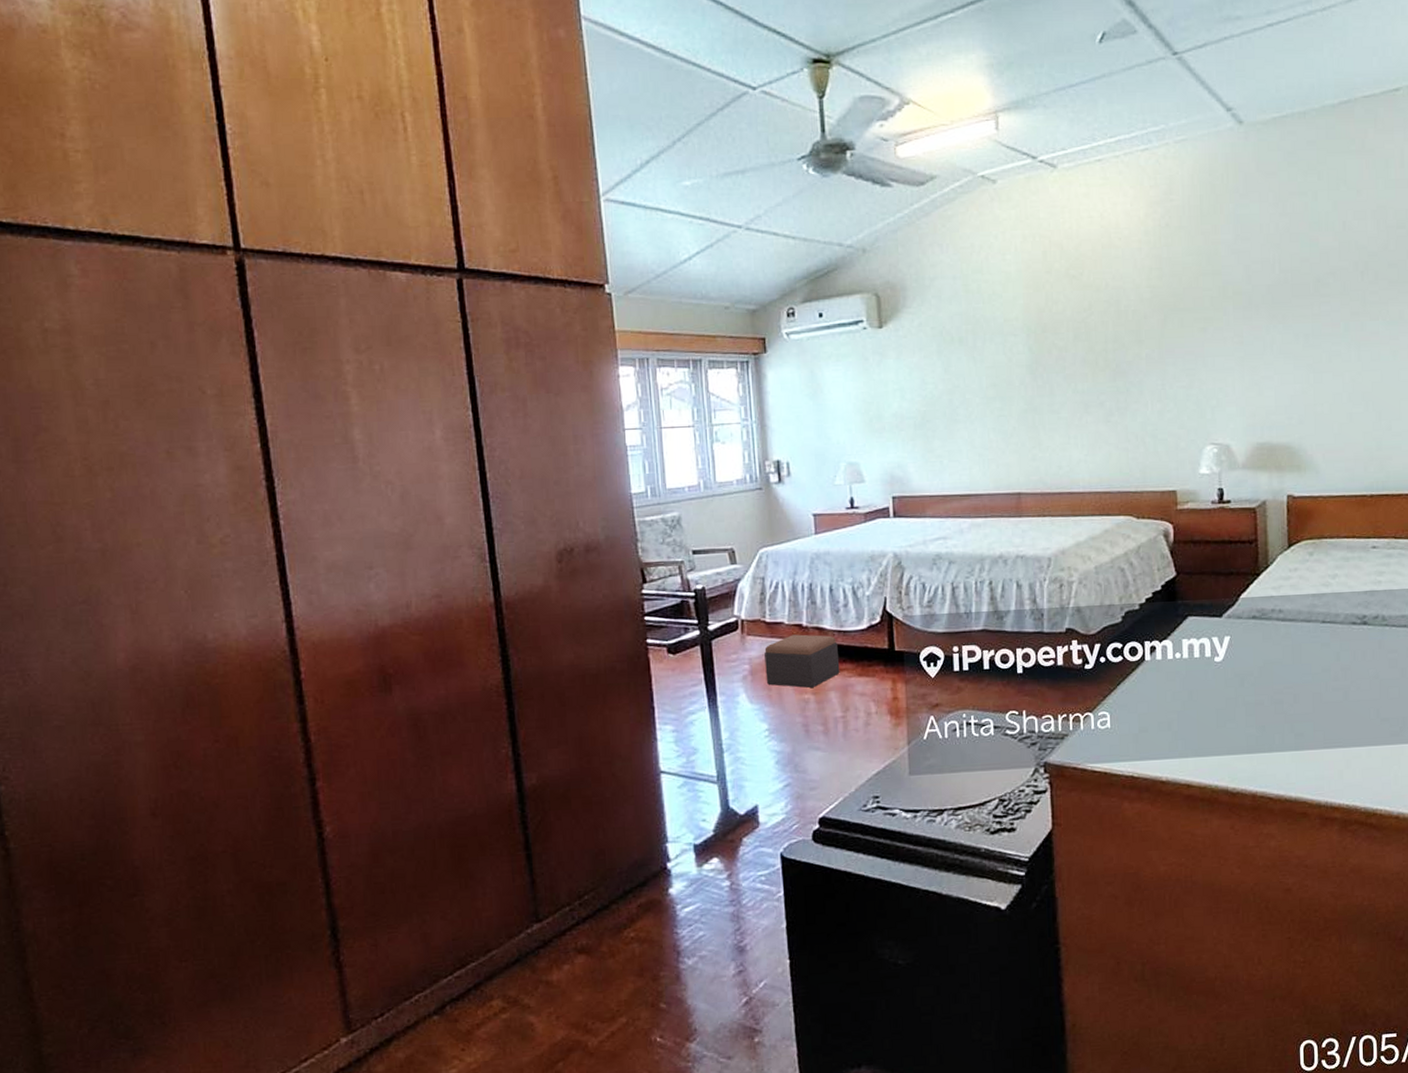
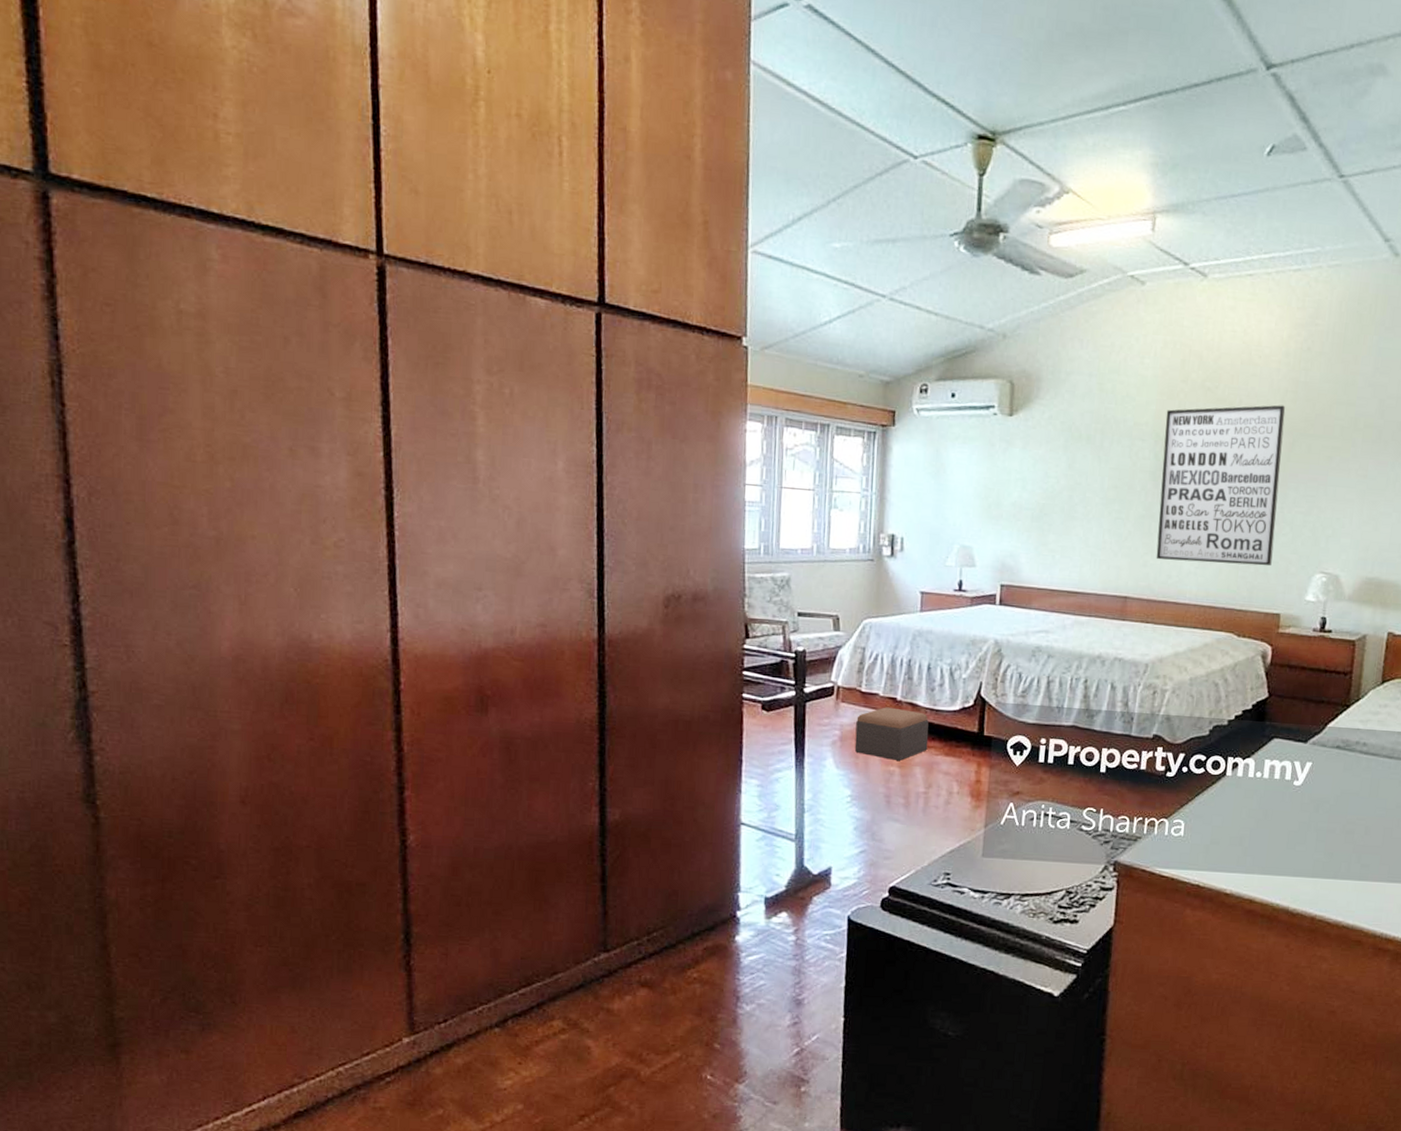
wall art: none [1034,283,1161,452] -> present [1156,405,1286,566]

